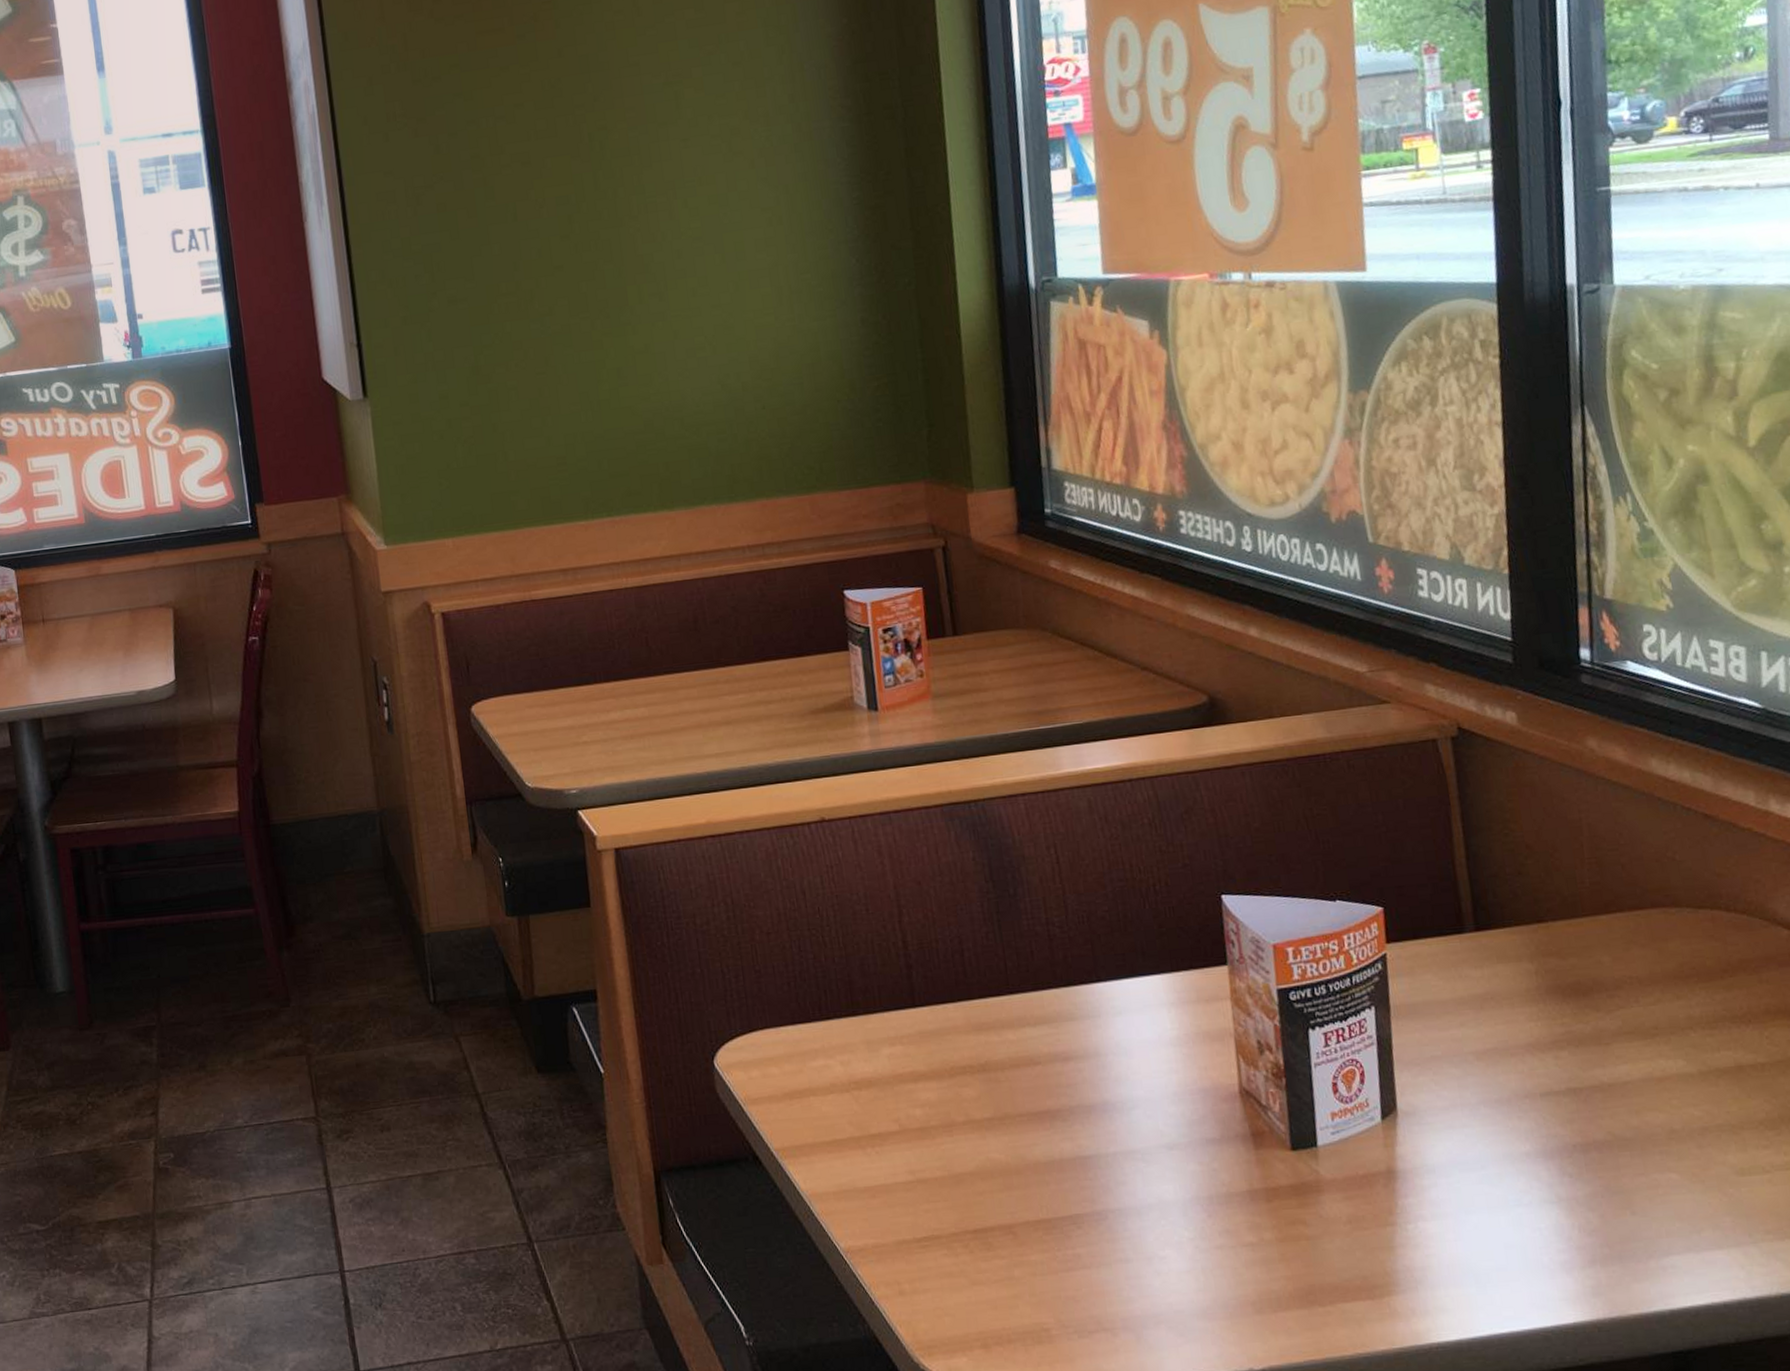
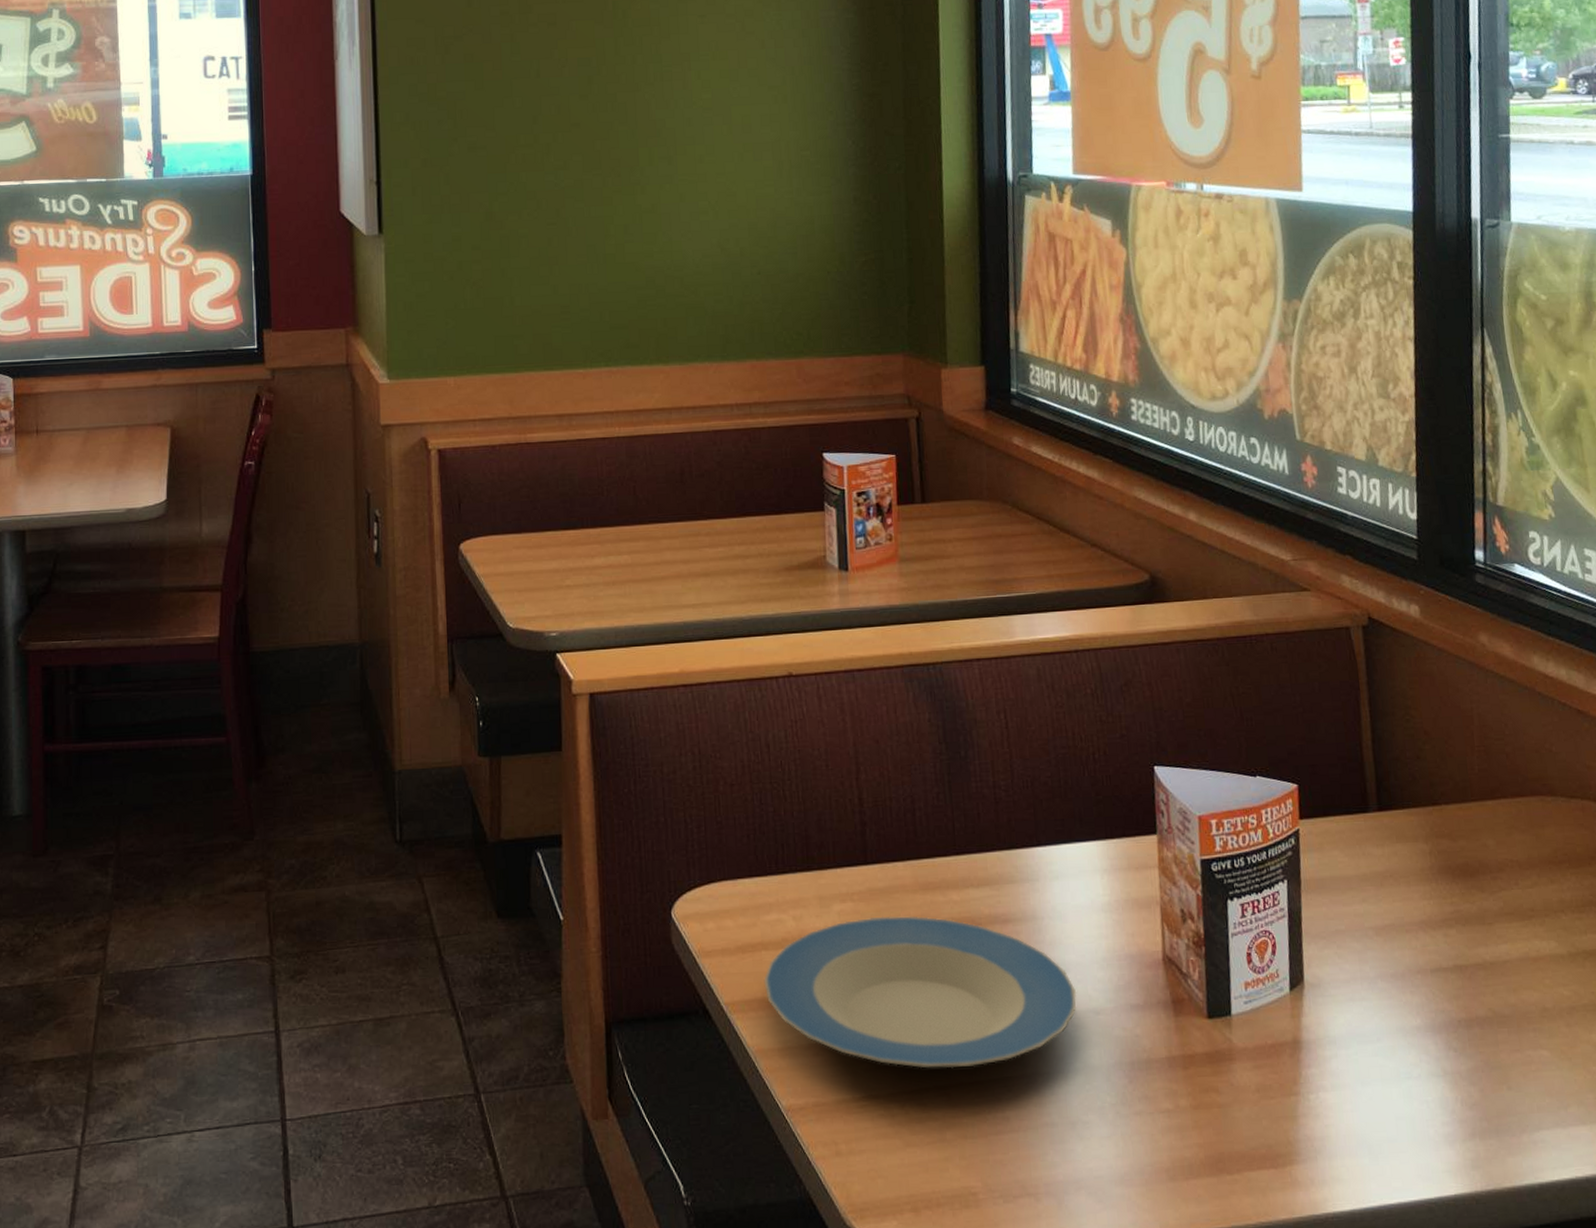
plate: none [813,1057,1148,1208] -> present [763,916,1077,1069]

